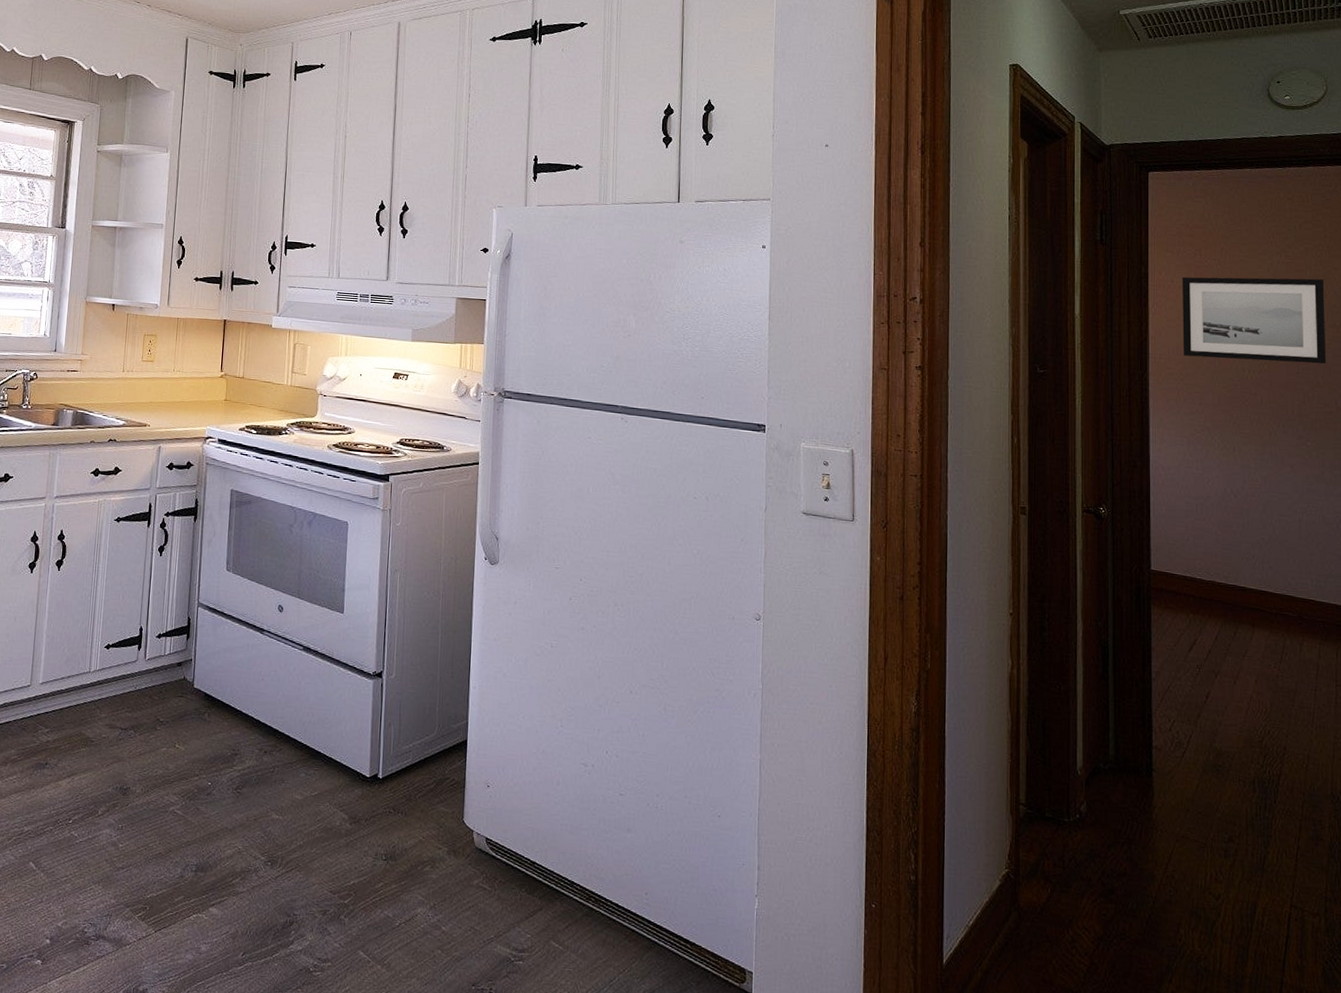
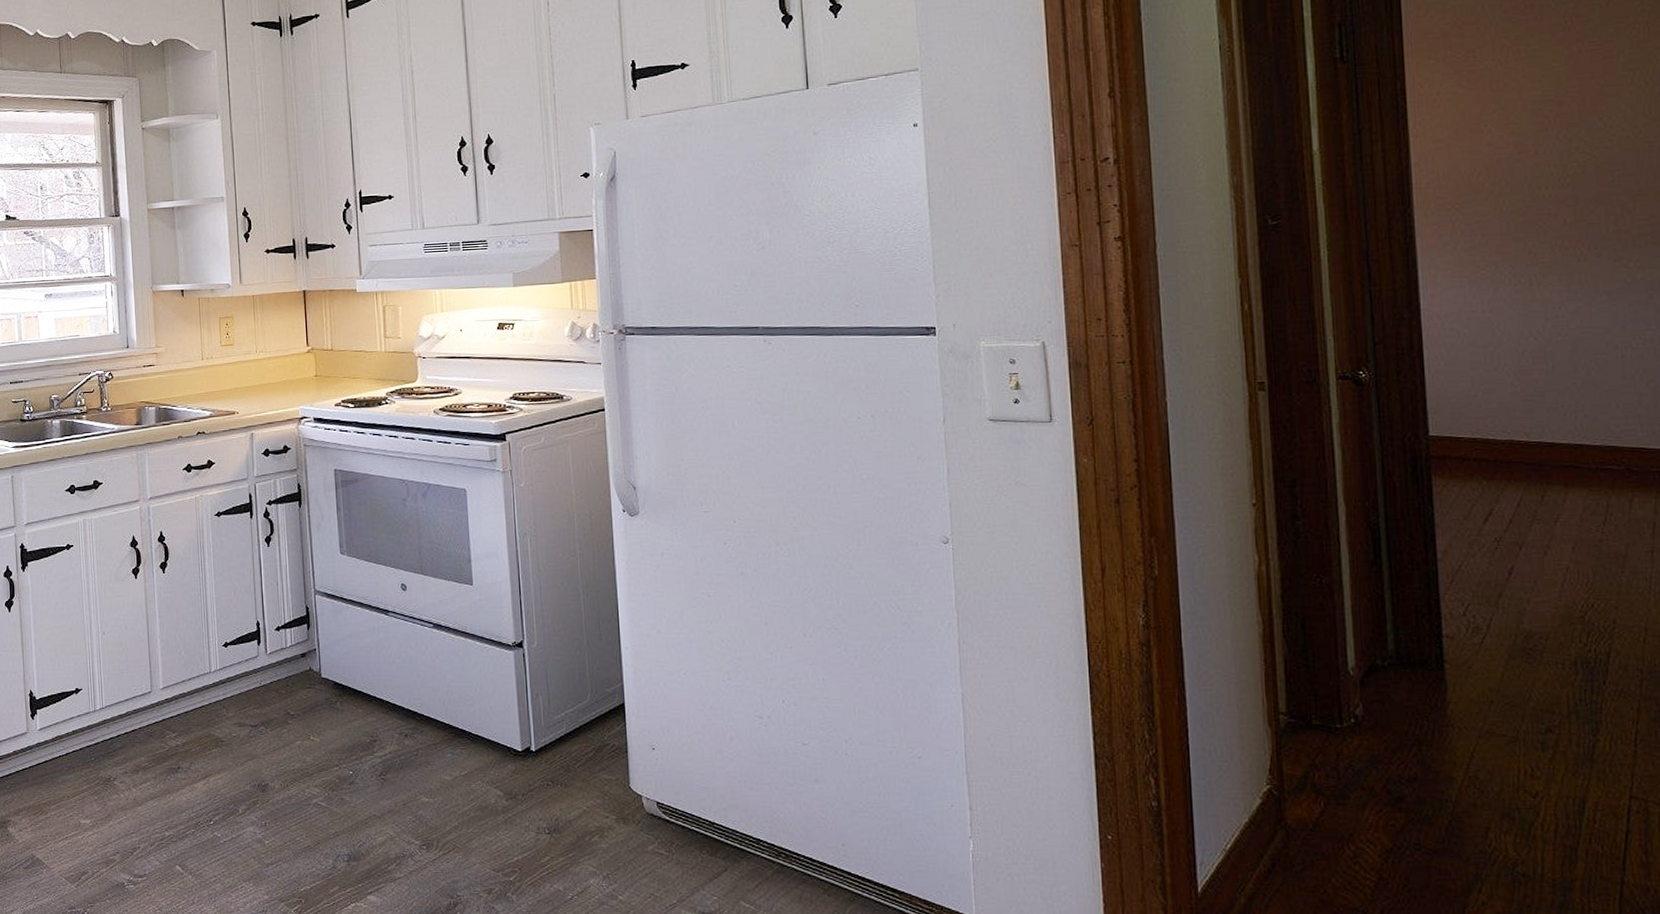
wall art: present [1182,276,1327,364] -> none [1451,64,1651,181]

